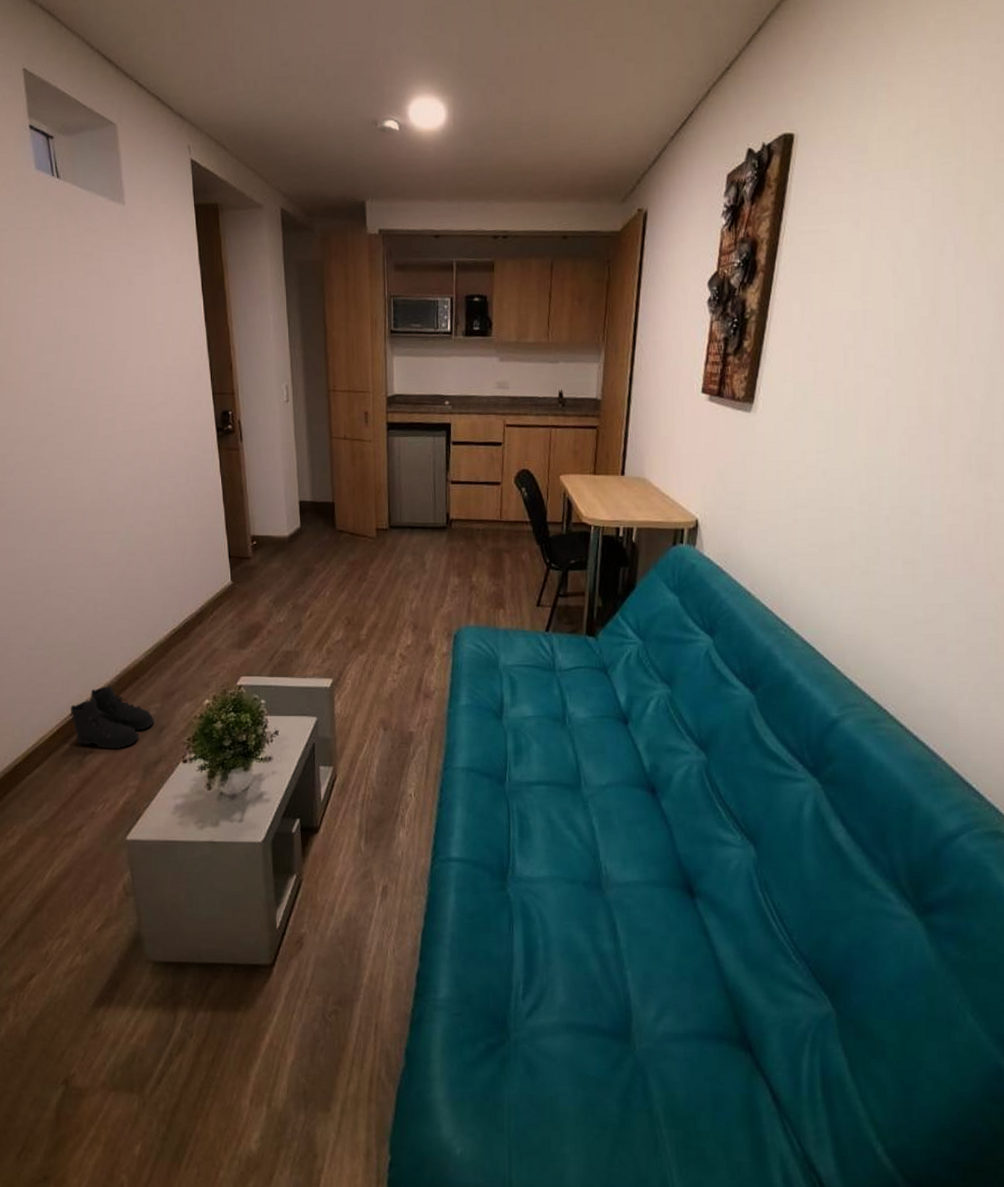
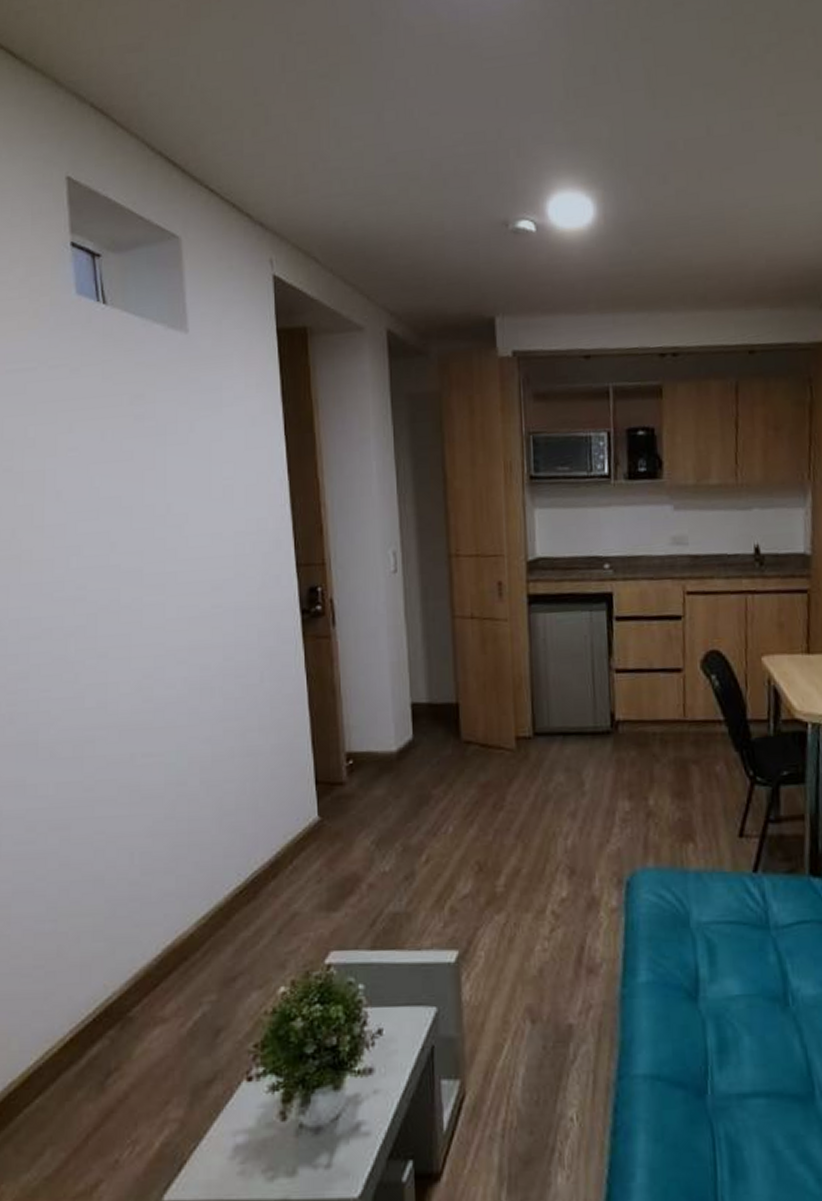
boots: present [70,685,155,750] -> none [89,969,208,1065]

